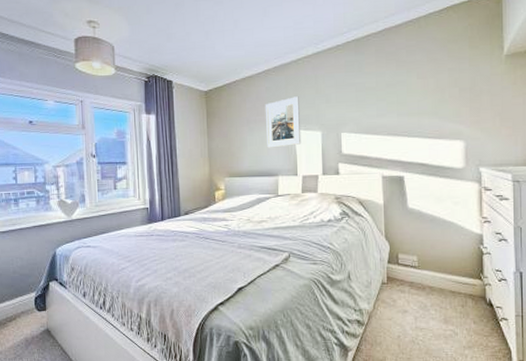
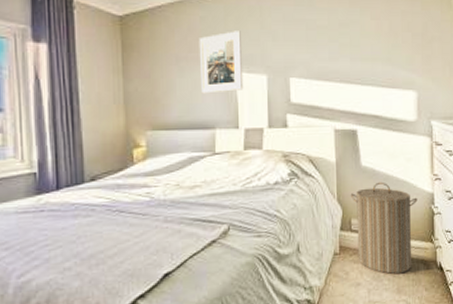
laundry hamper: none [397,222,465,306] -> present [350,181,418,274]

